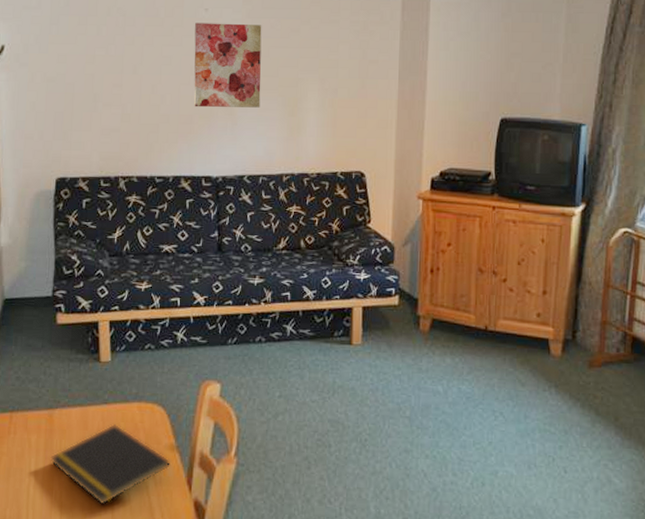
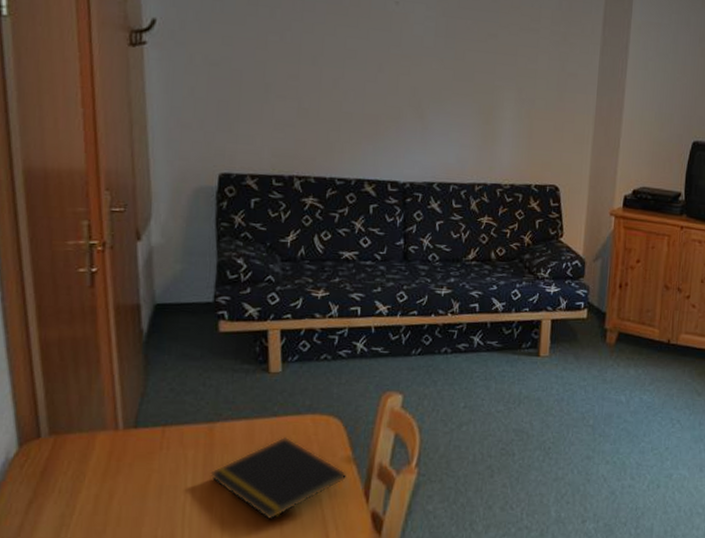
wall art: present [194,23,262,108] -> none [381,16,458,113]

